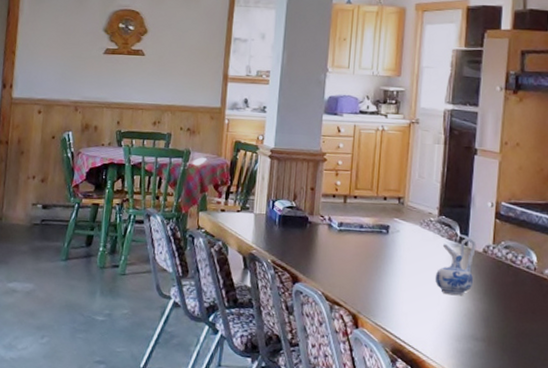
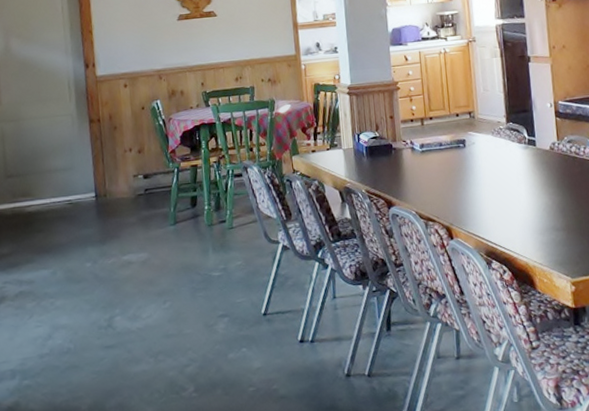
ceramic pitcher: present [435,238,477,295] -> none [513,139,547,193]

